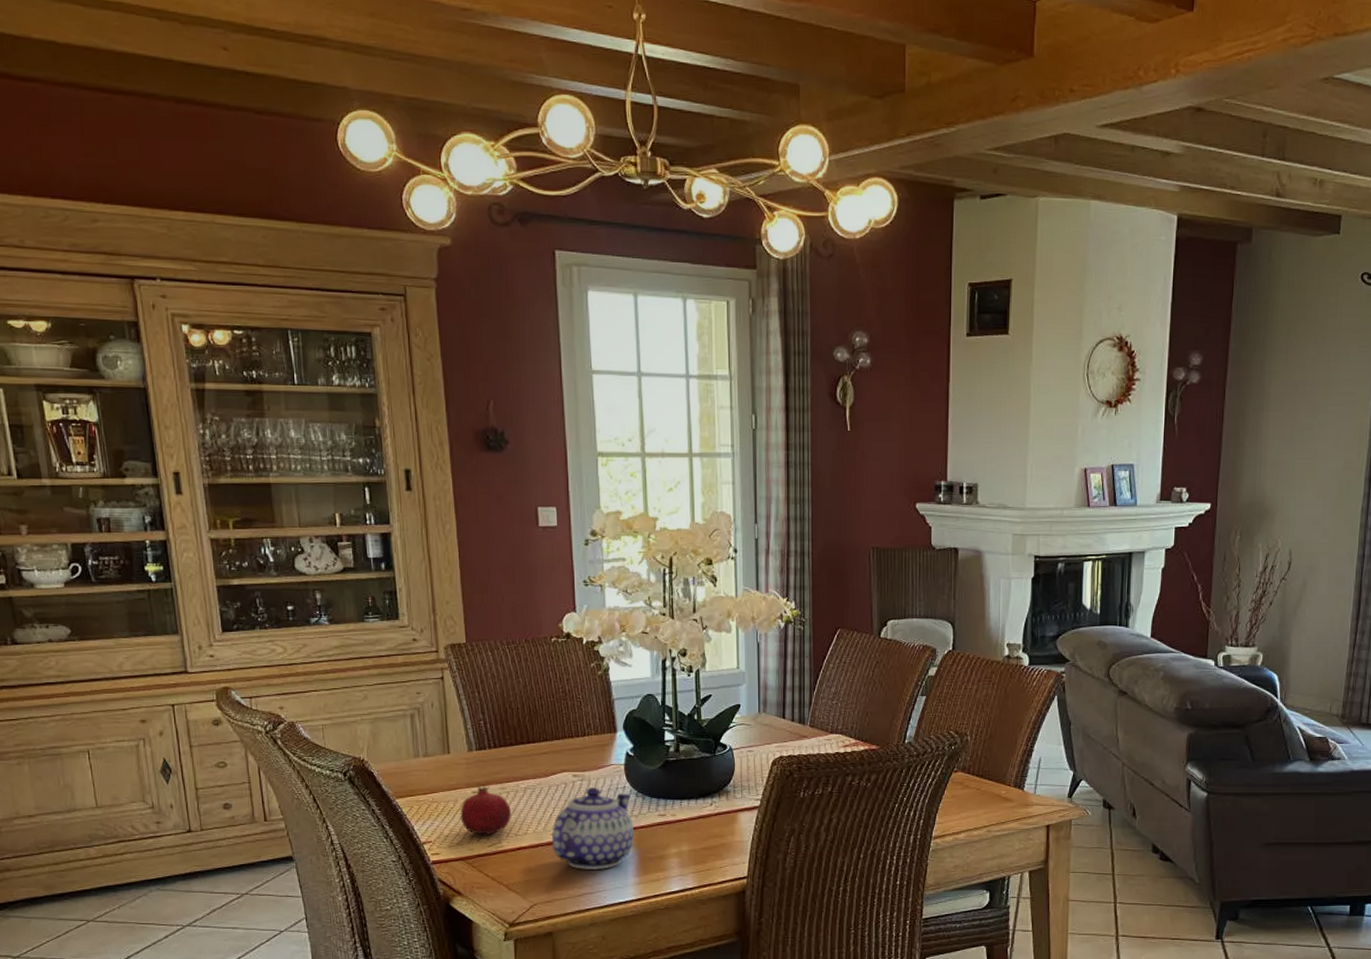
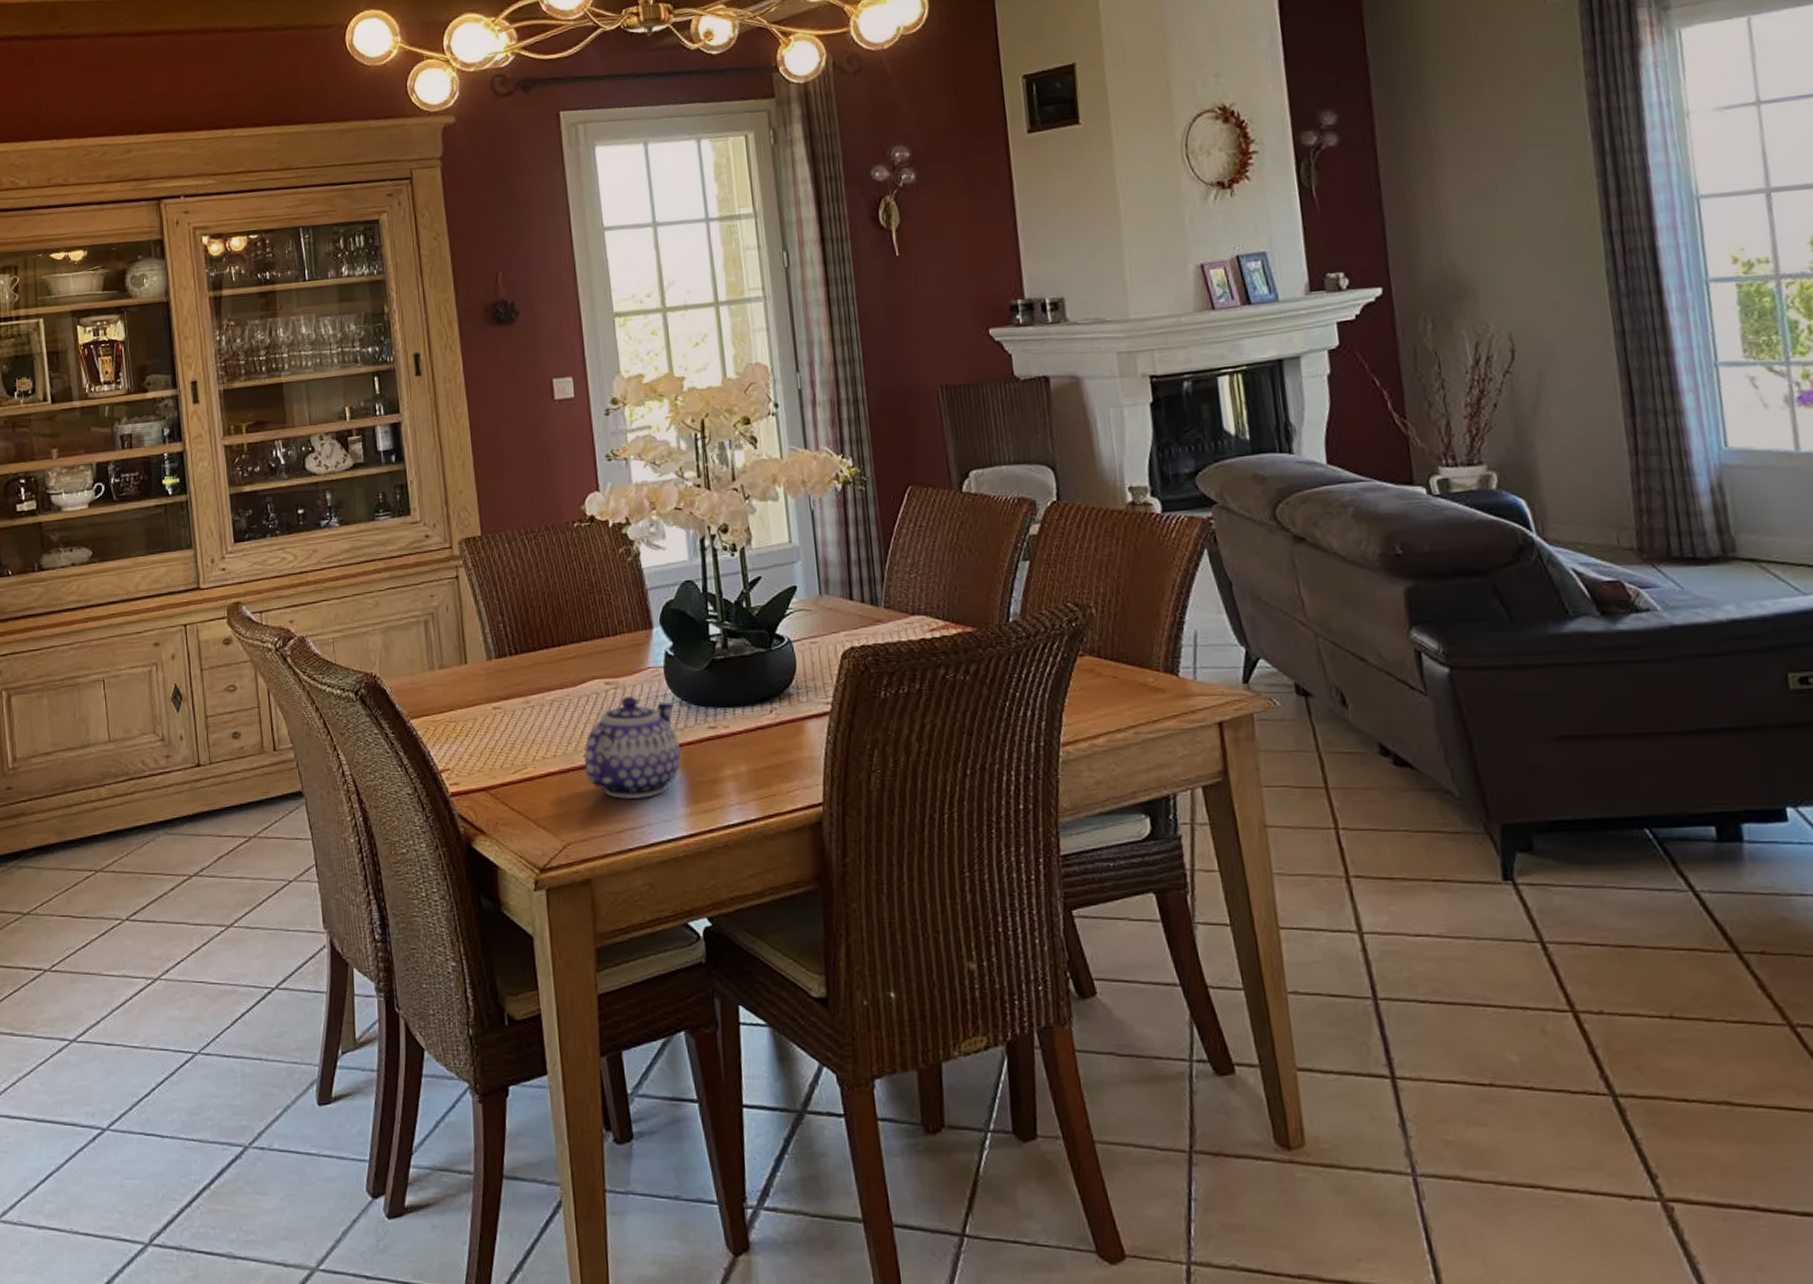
fruit: present [460,786,512,835] -> none [480,700,538,759]

